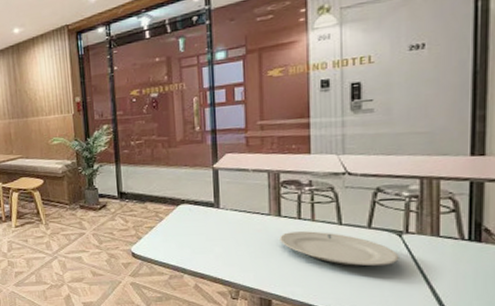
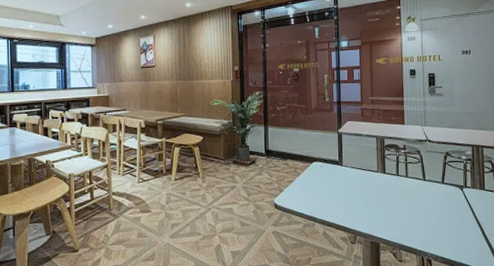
plate: present [280,231,400,267] -> none [385,185,462,214]

